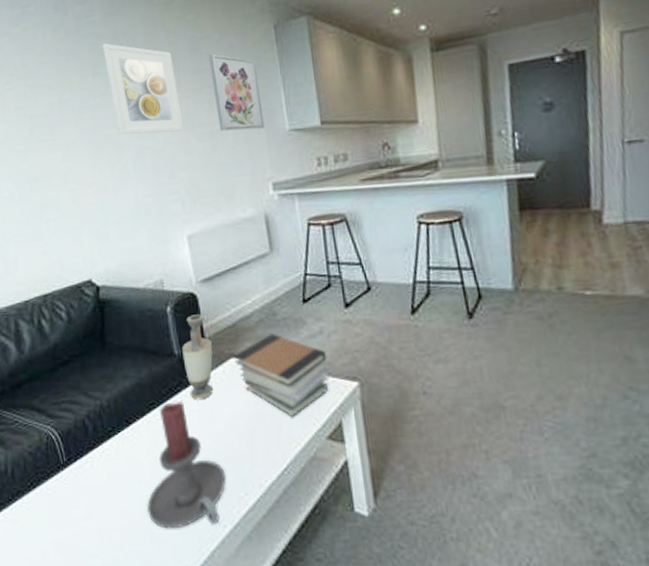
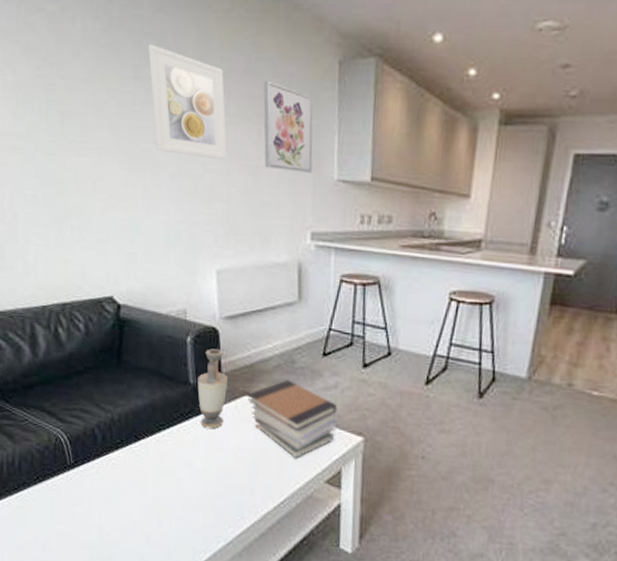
candle holder: present [147,401,226,529] -> none [147,427,225,540]

